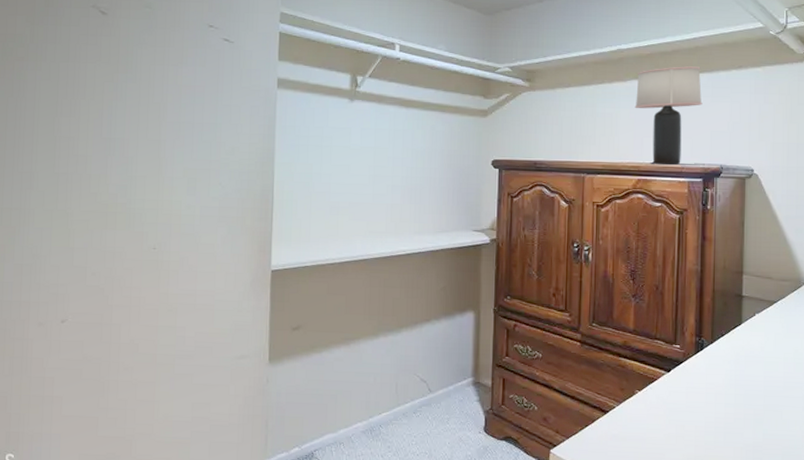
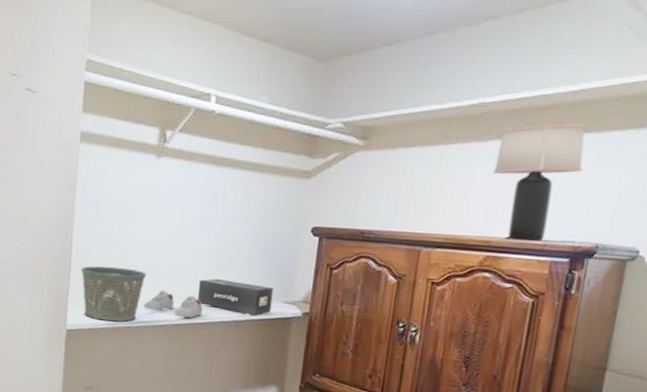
basket: none [283,205,346,260] -> present [81,266,146,322]
shoe: none [345,226,401,252] -> present [143,290,203,319]
box: none [396,211,463,245] -> present [198,278,274,316]

